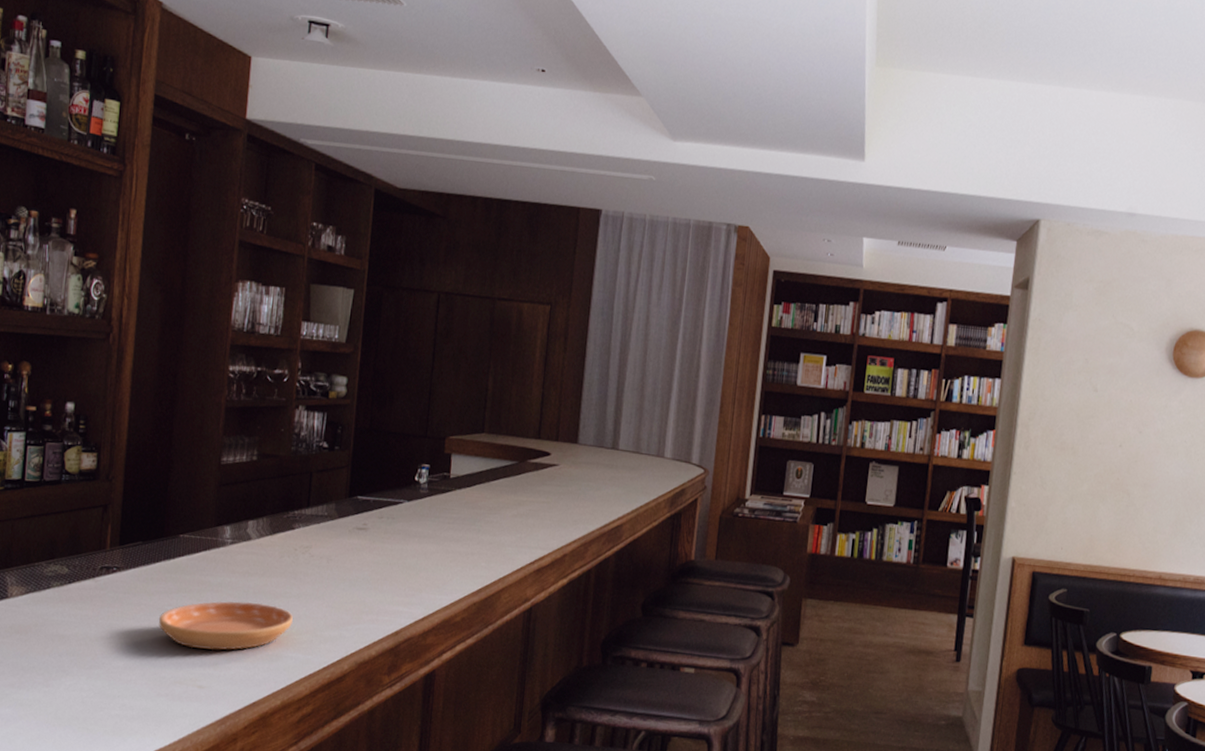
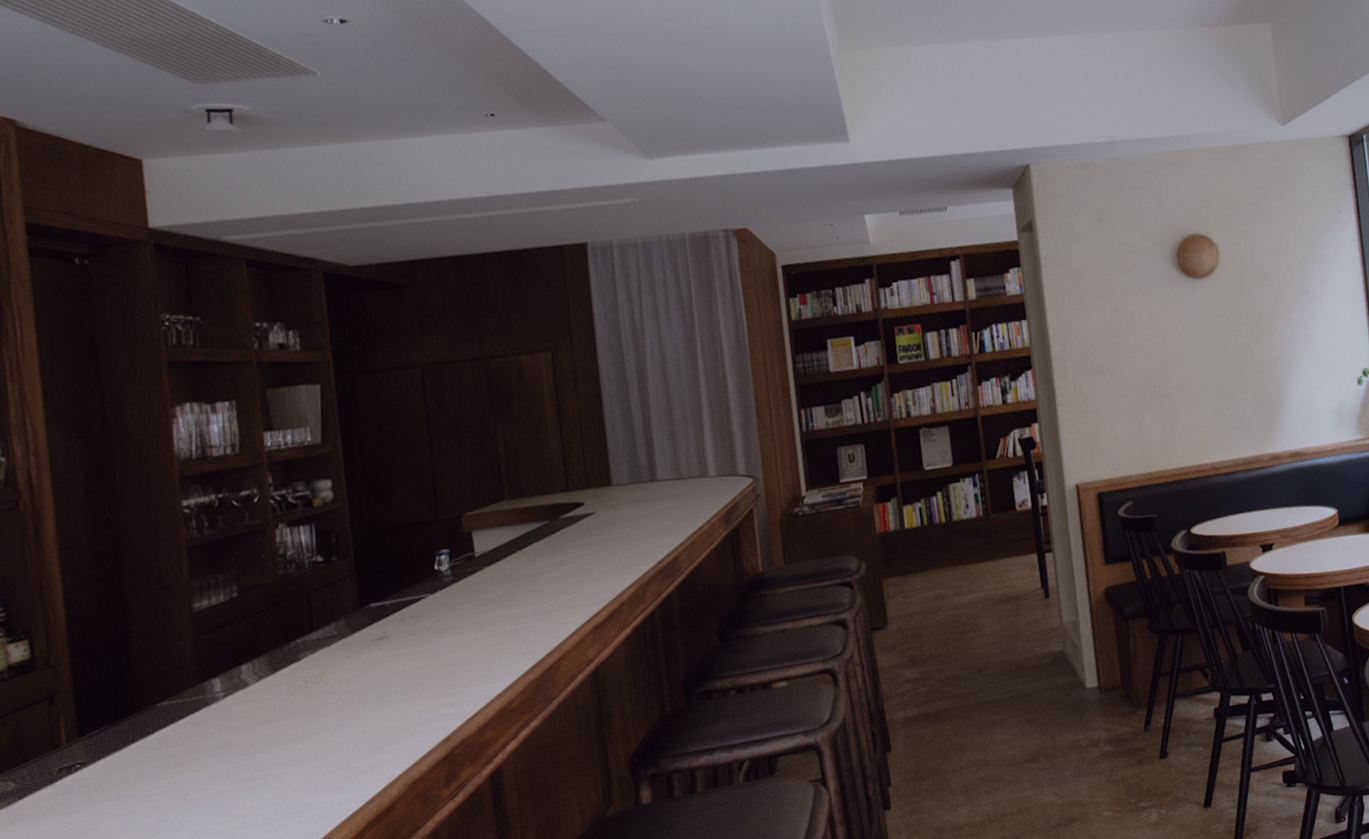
saucer: present [158,601,293,650] -> none [147,750,319,829]

